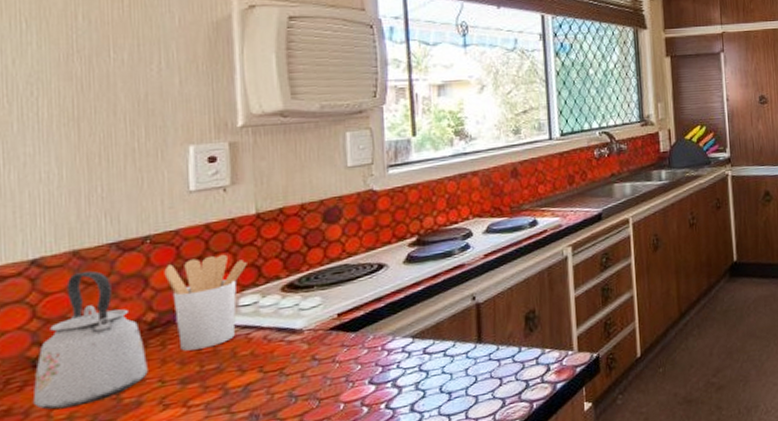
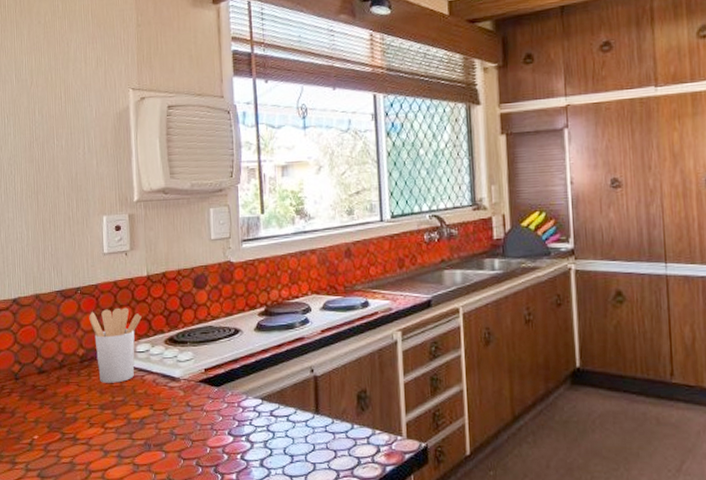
kettle: present [32,270,148,411] -> none [16,311,80,414]

